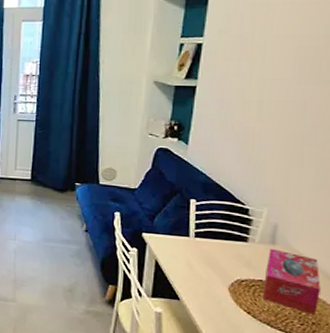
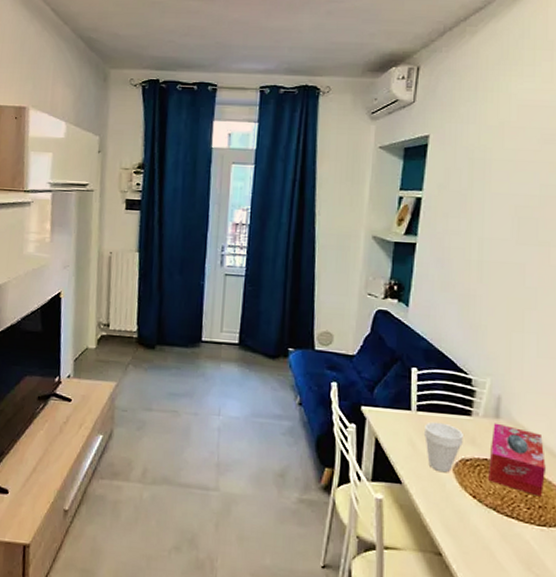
cup: none [201,247,239,292] -> present [423,421,463,473]

